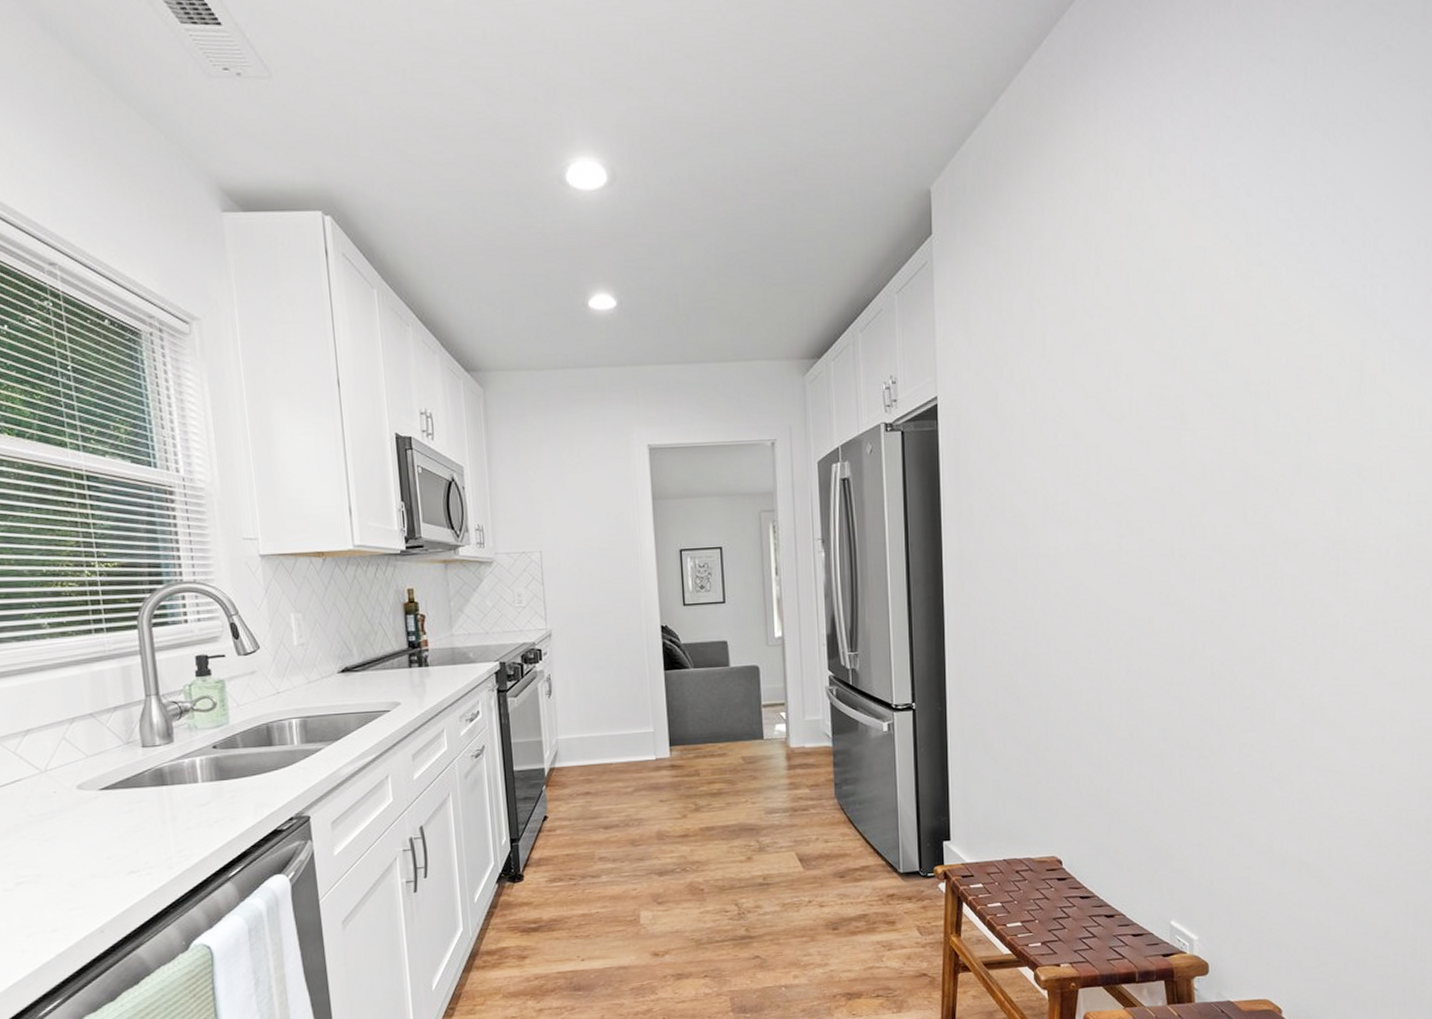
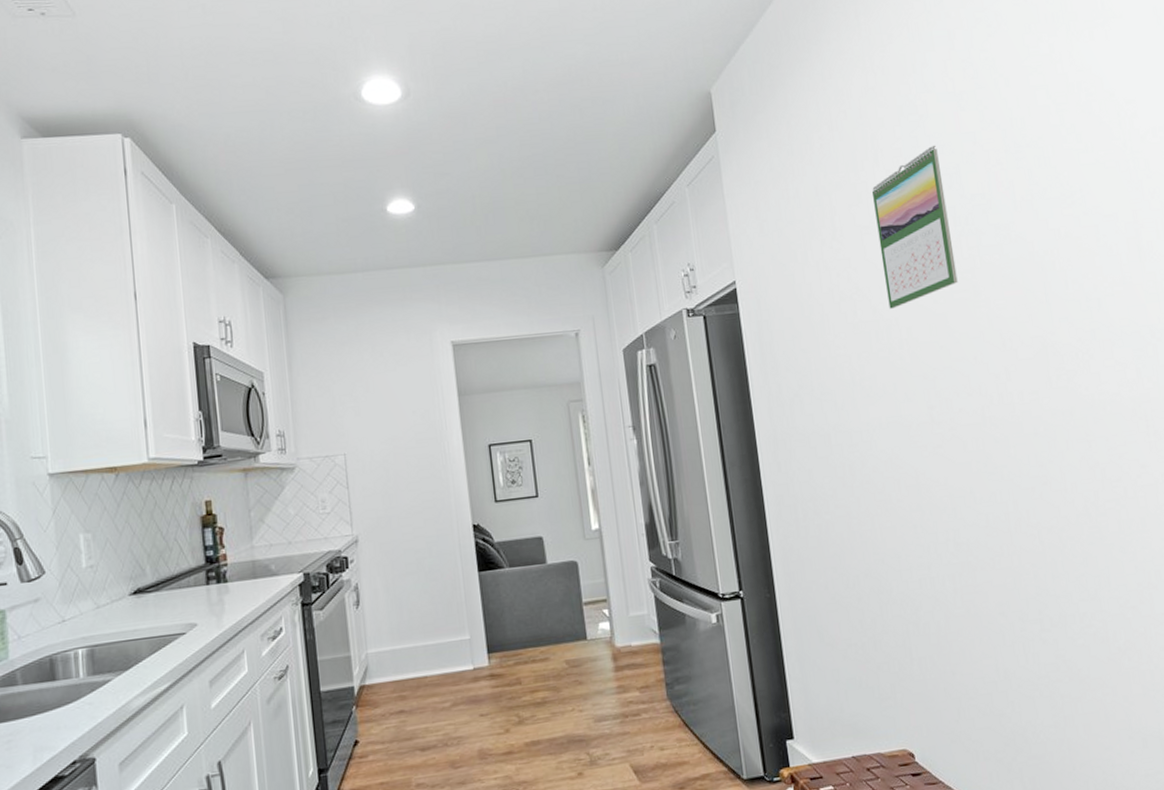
calendar: none [1089,259,1166,433] -> present [872,145,958,309]

